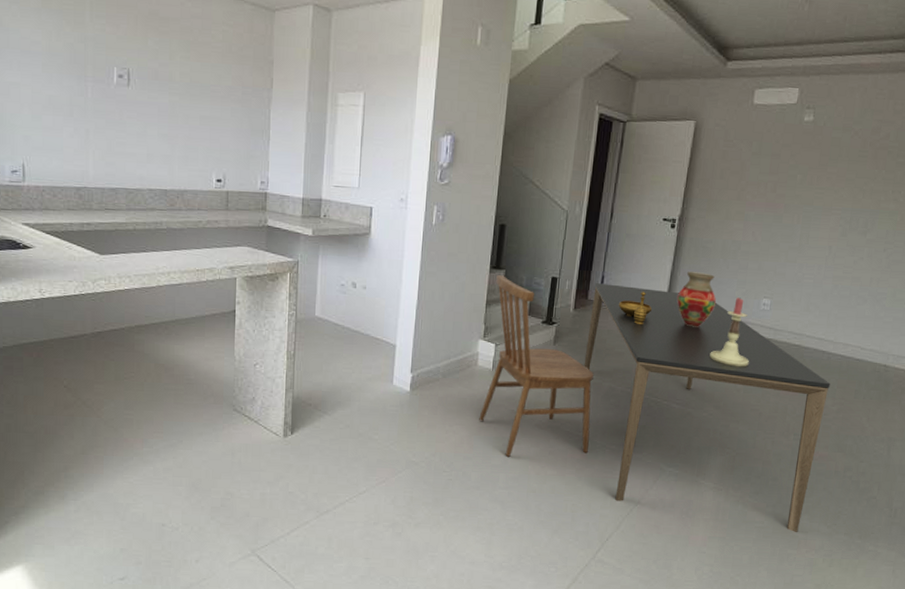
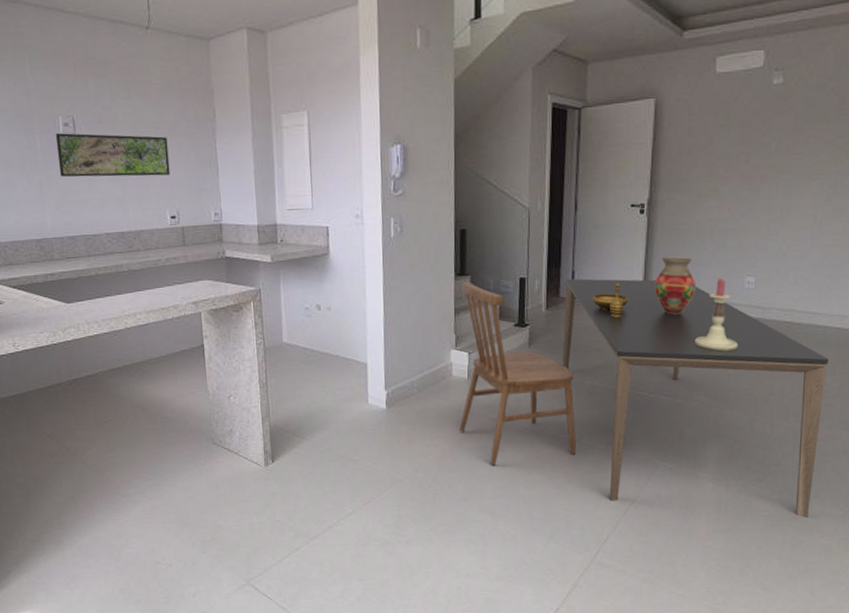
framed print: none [108,84,222,139] -> present [55,133,170,177]

